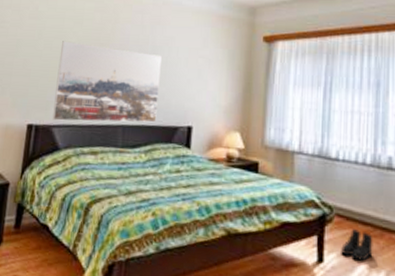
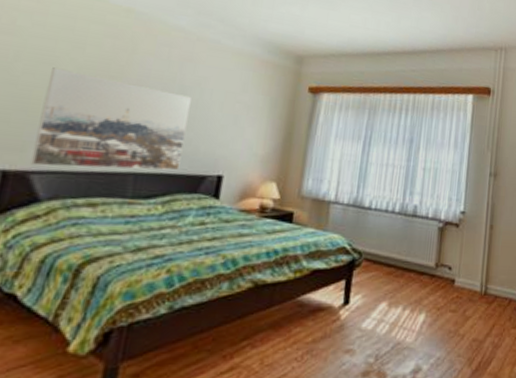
boots: present [341,229,373,261] -> none [366,271,395,299]

